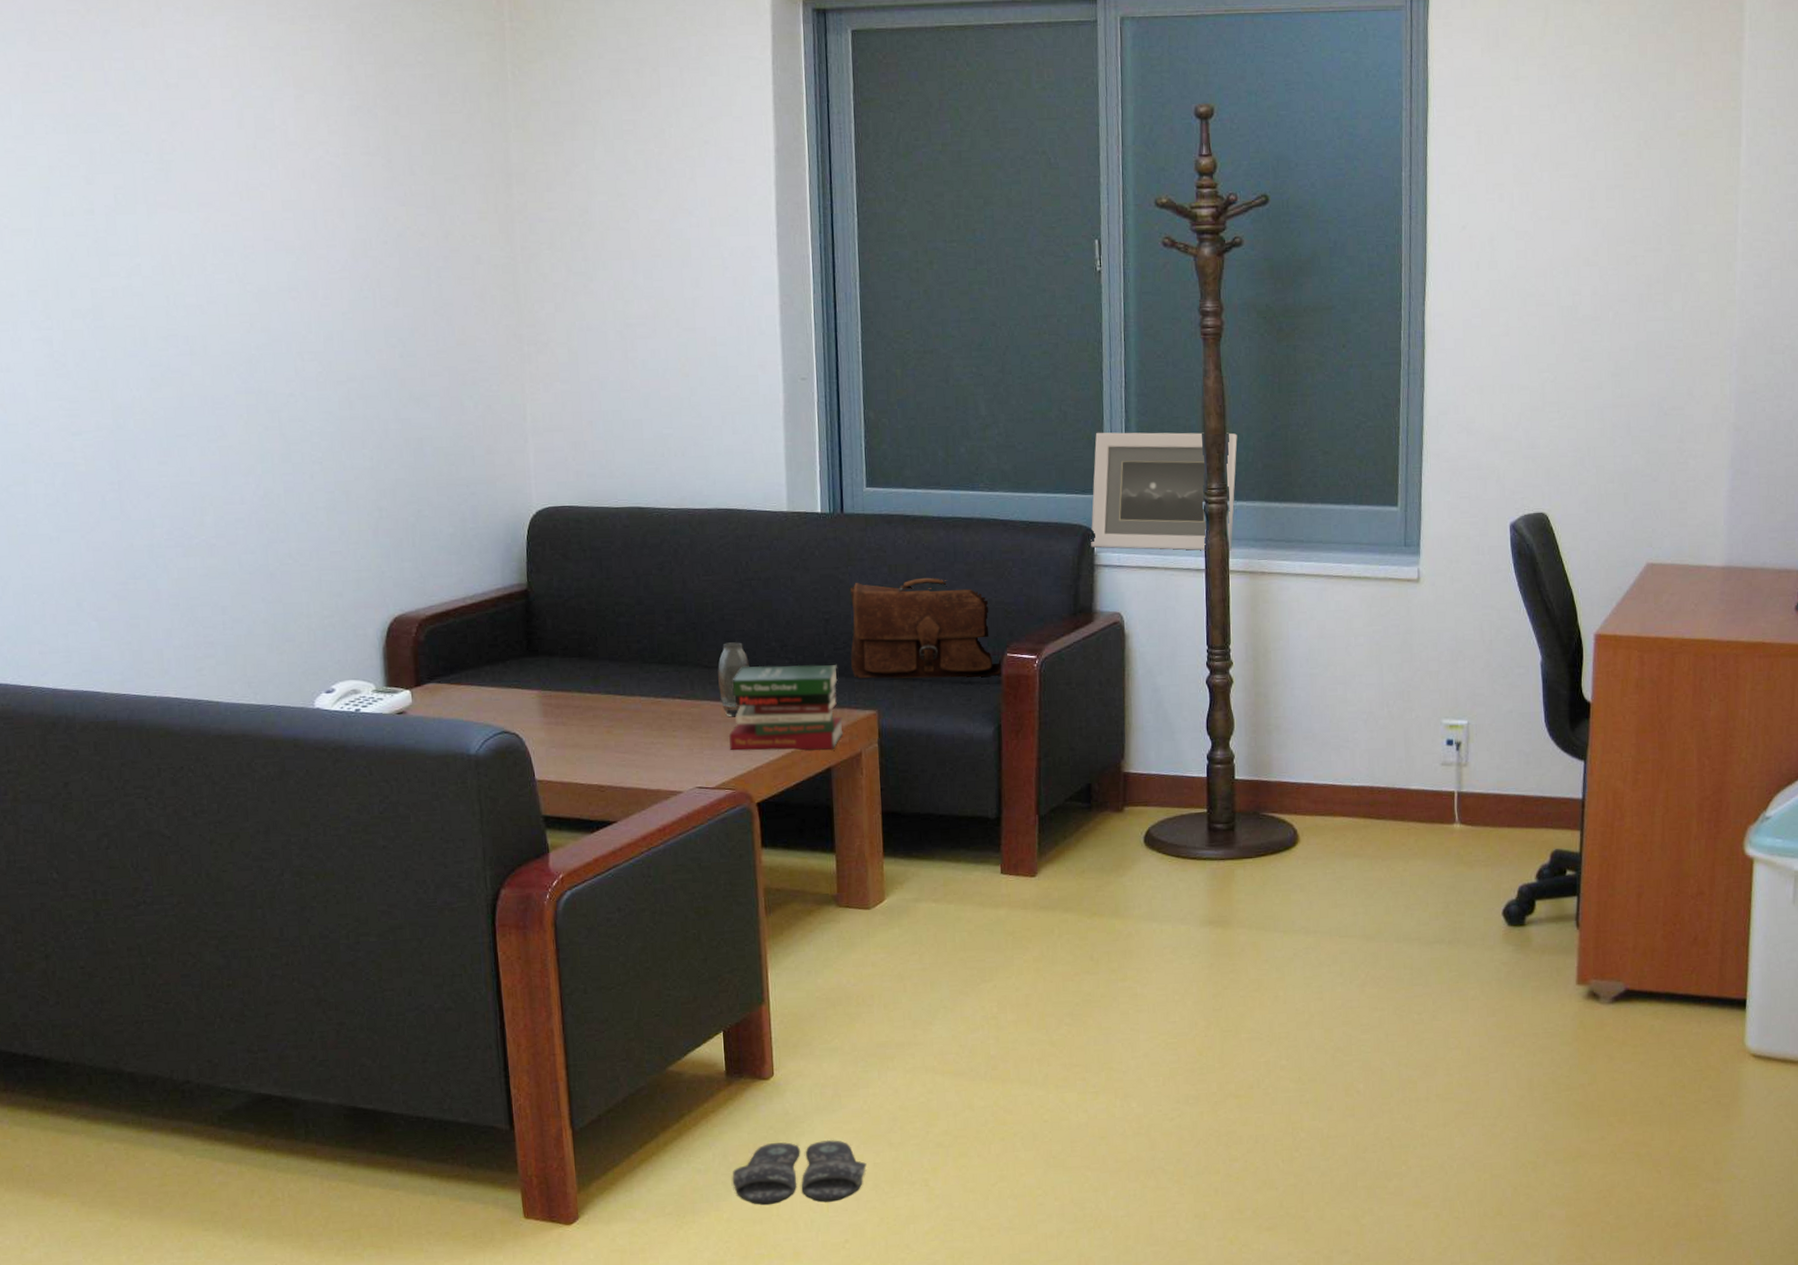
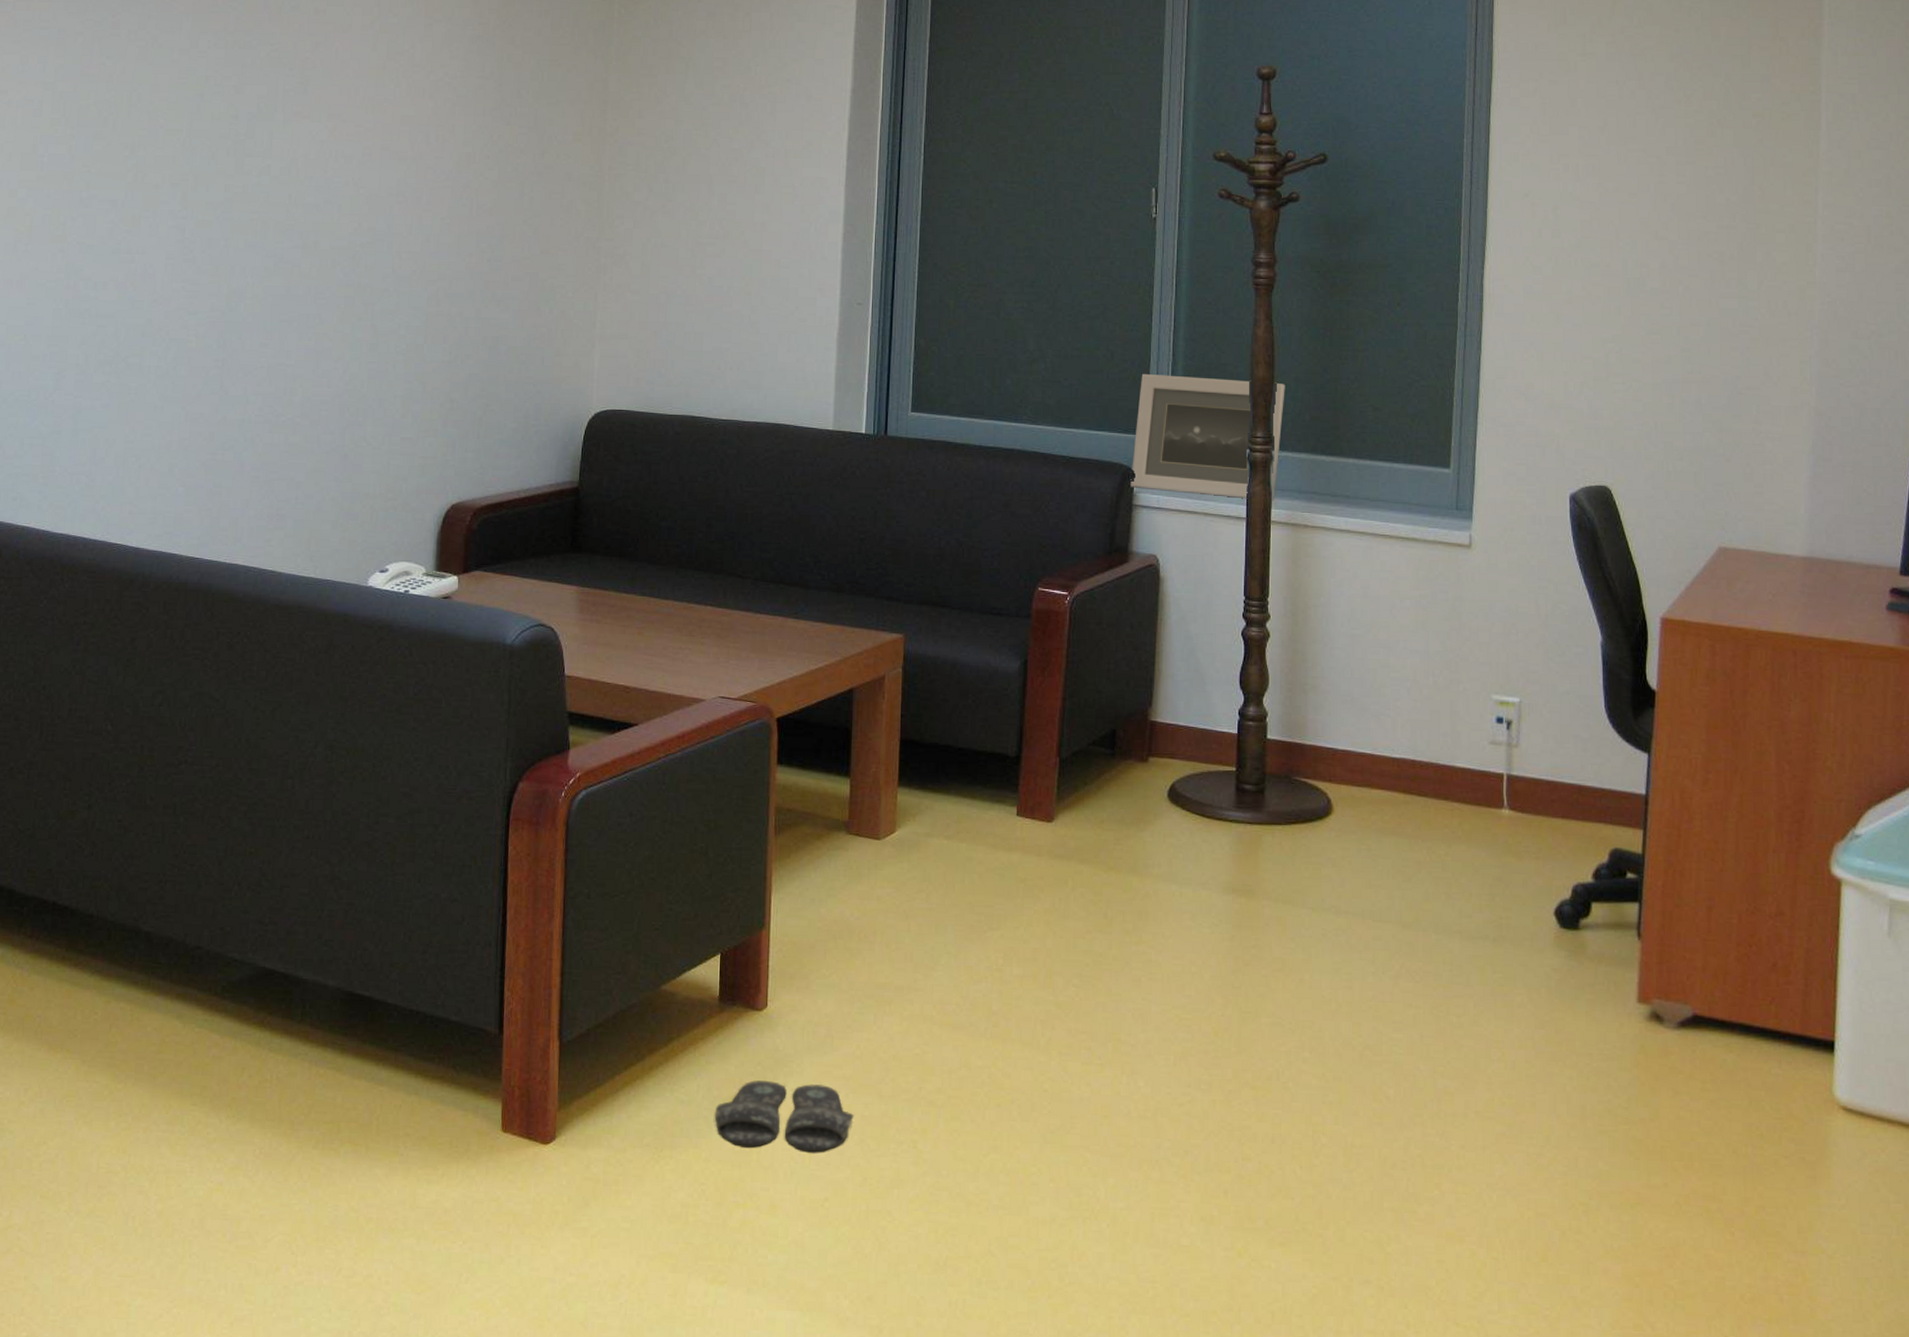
vase: present [718,642,749,717] -> none [750,554,782,629]
books: present [728,664,843,751] -> none [755,579,869,670]
briefcase: present [849,577,1003,679] -> none [881,505,1034,609]

